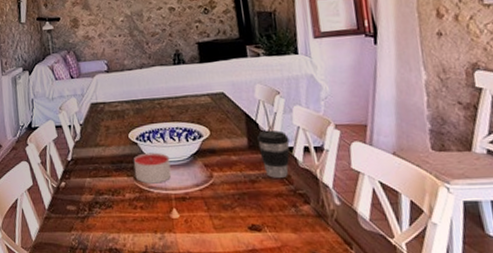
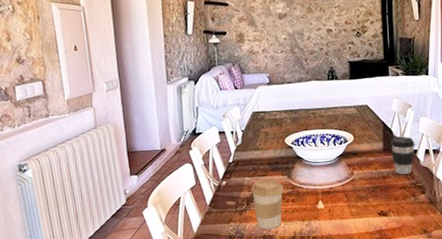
coffee cup: none [93,181,130,242] -> present [251,179,284,230]
candle: present [133,152,172,184] -> none [288,154,320,181]

